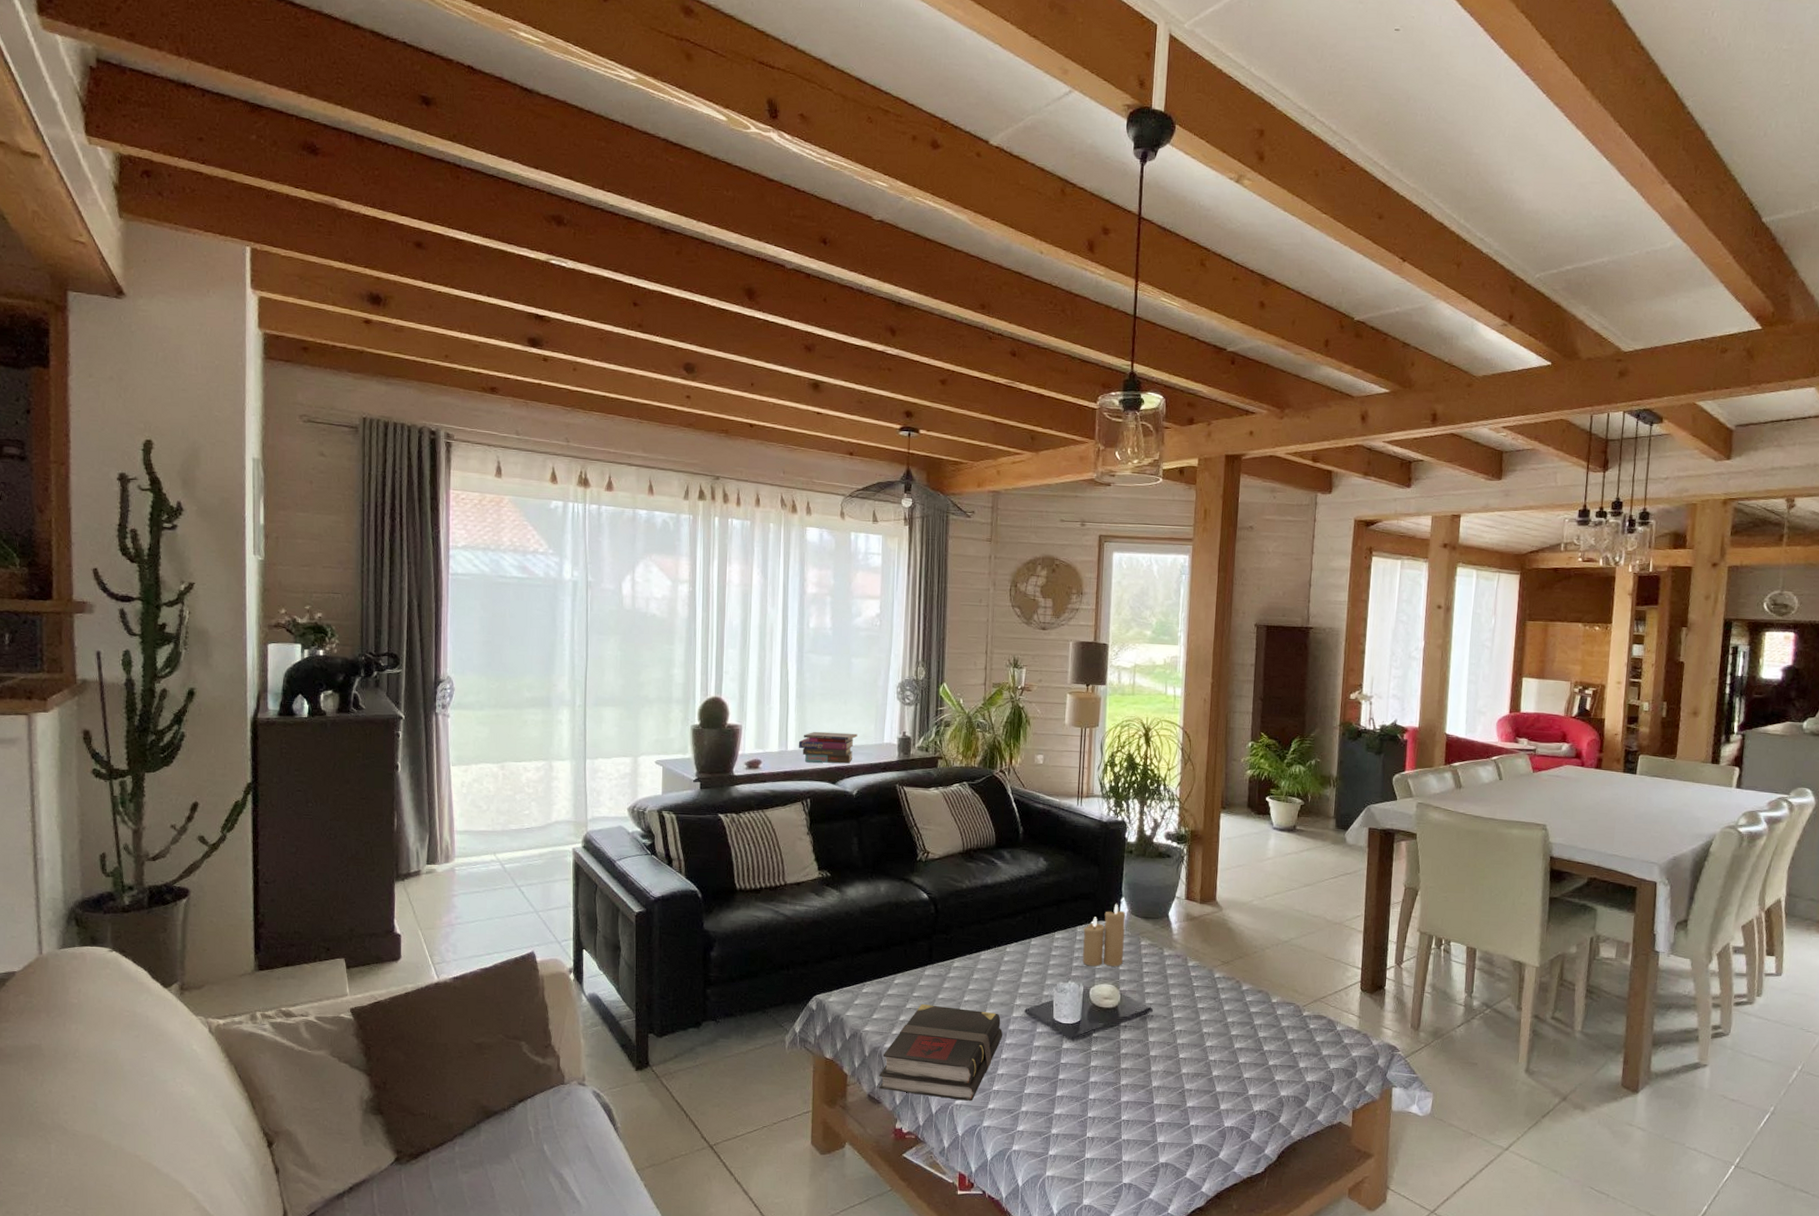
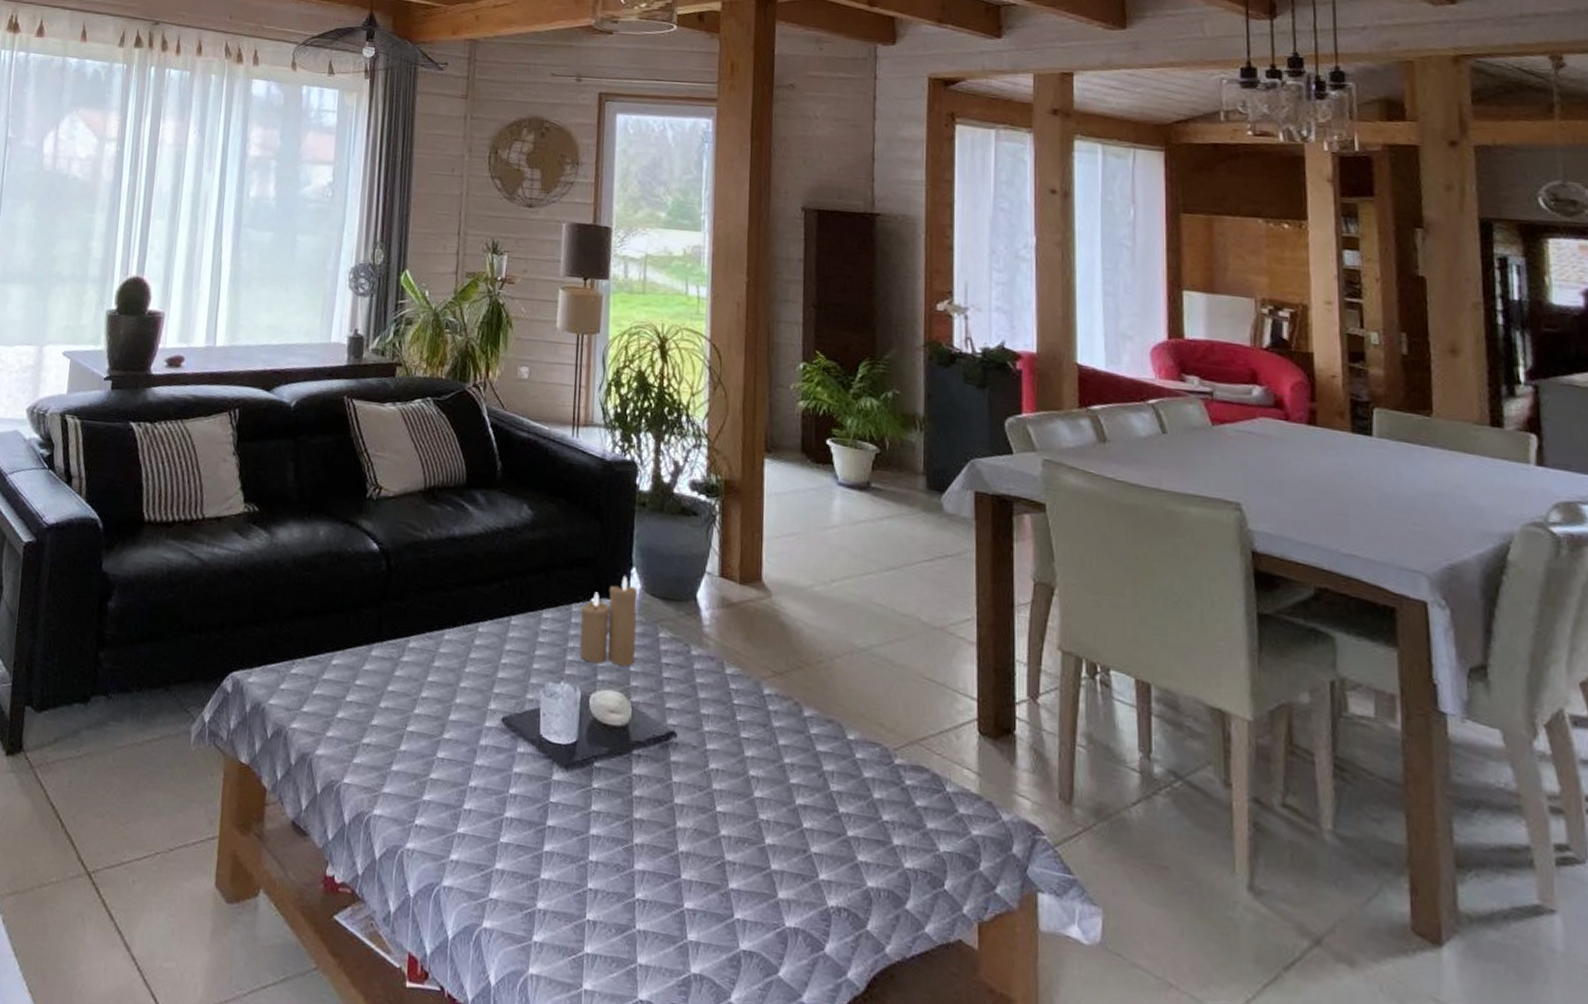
books: present [798,731,858,763] -> none [228,323,300,366]
book: present [878,1004,1002,1101] -> none [306,697,471,846]

